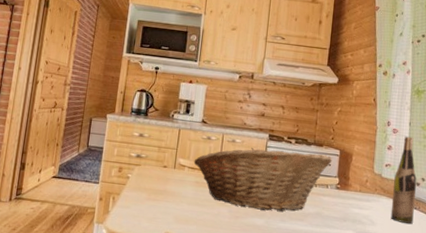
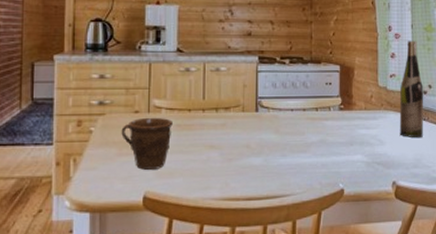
mug: none [151,172,193,216] -> present [121,117,173,170]
fruit basket: present [193,147,332,211] -> none [172,73,333,147]

